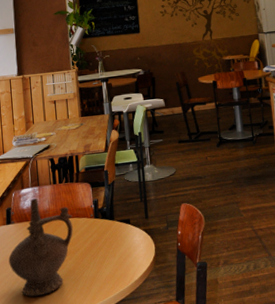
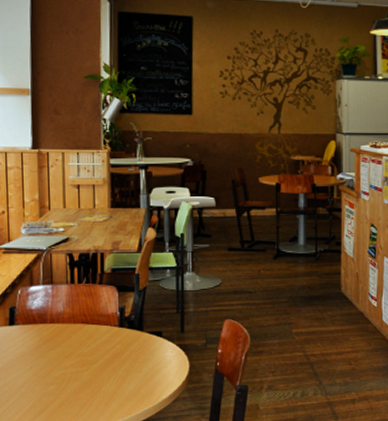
ceremonial vessel: present [8,198,73,297] -> none [10,298,93,410]

